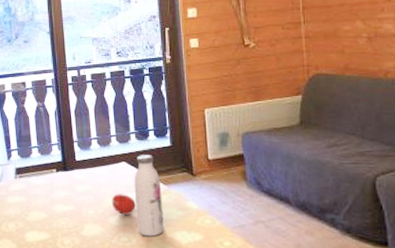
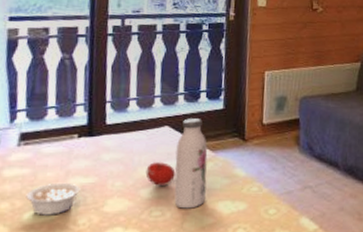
legume: none [25,209,63,236] -> present [26,183,81,215]

